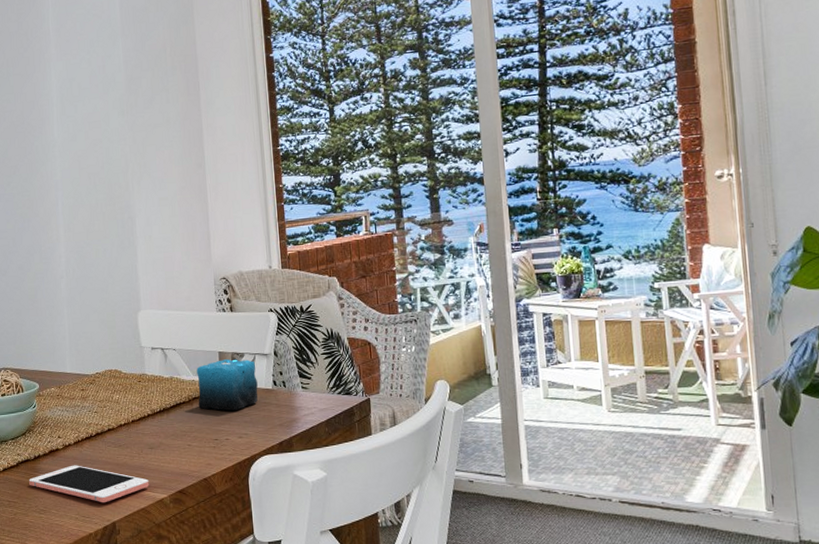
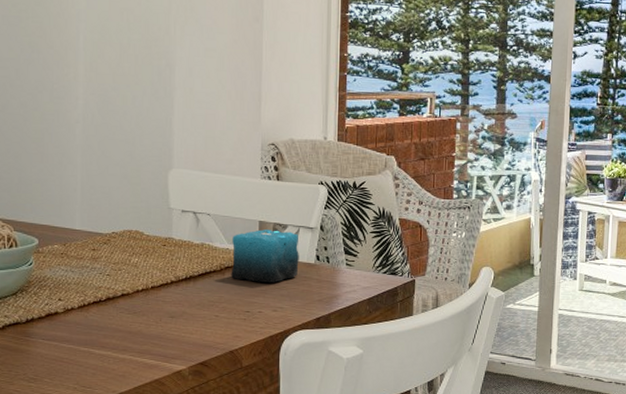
cell phone: present [29,465,149,503] -> none [17,331,166,373]

